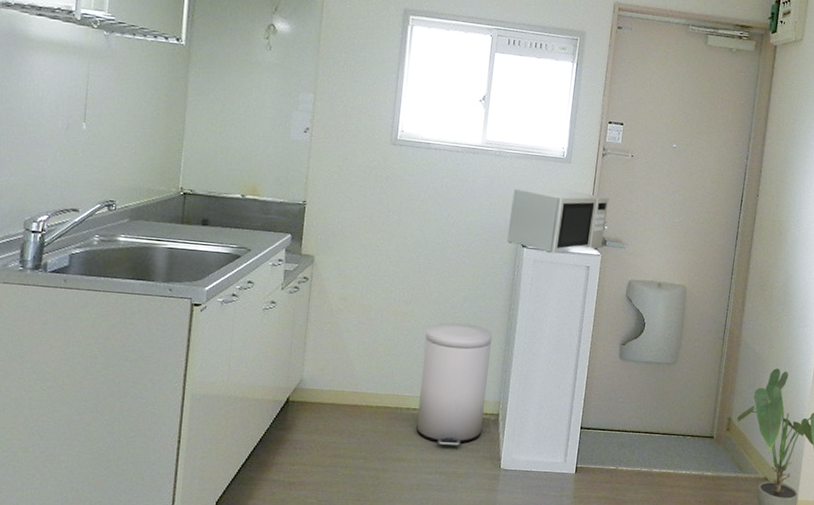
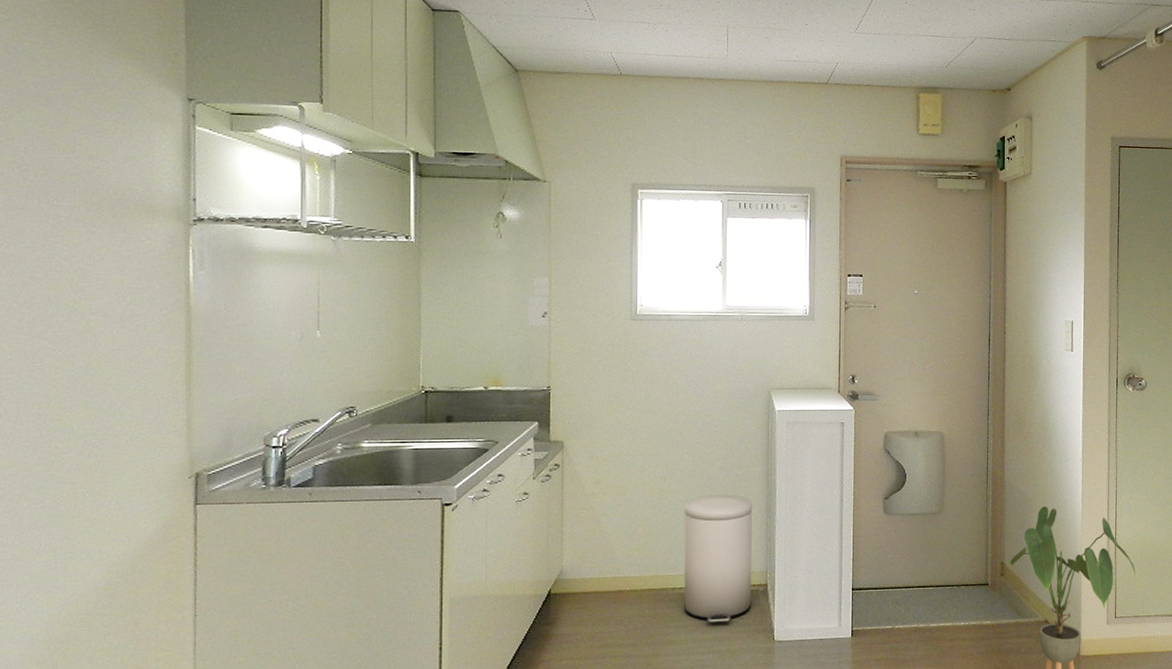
microwave: present [506,188,609,254] -> none [757,347,856,414]

